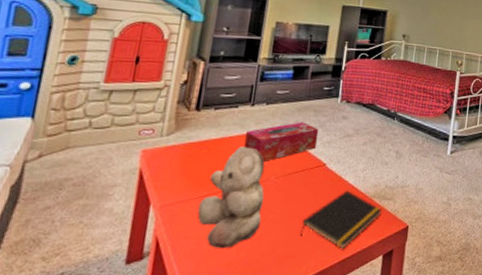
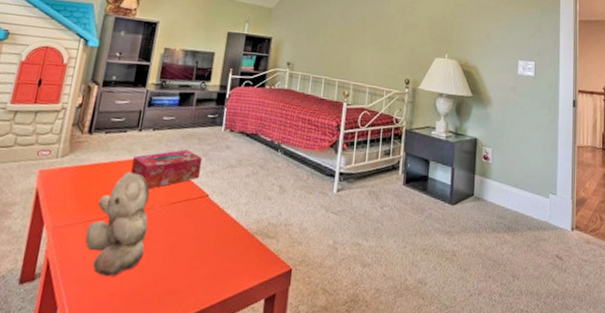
notepad: present [299,190,383,249] -> none [181,224,265,289]

